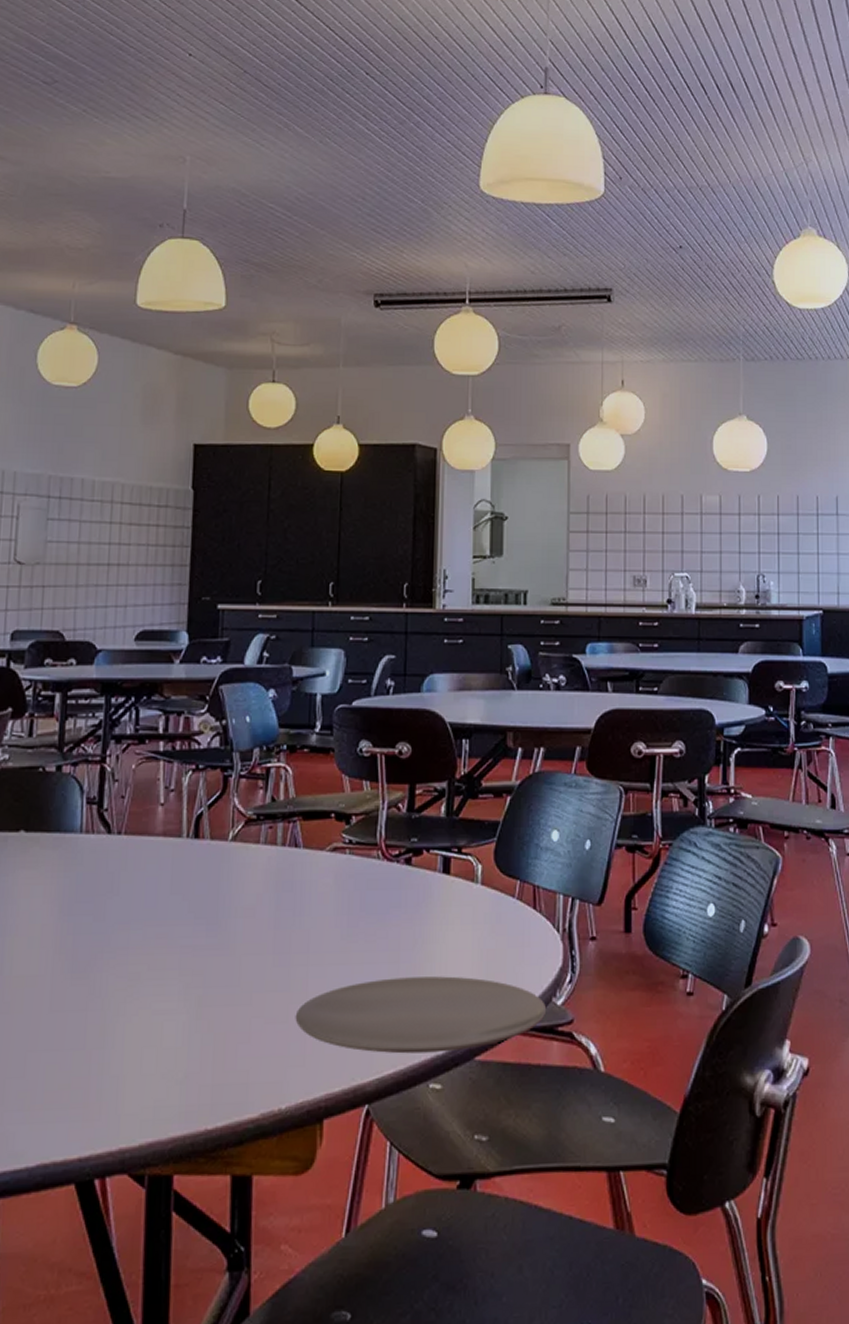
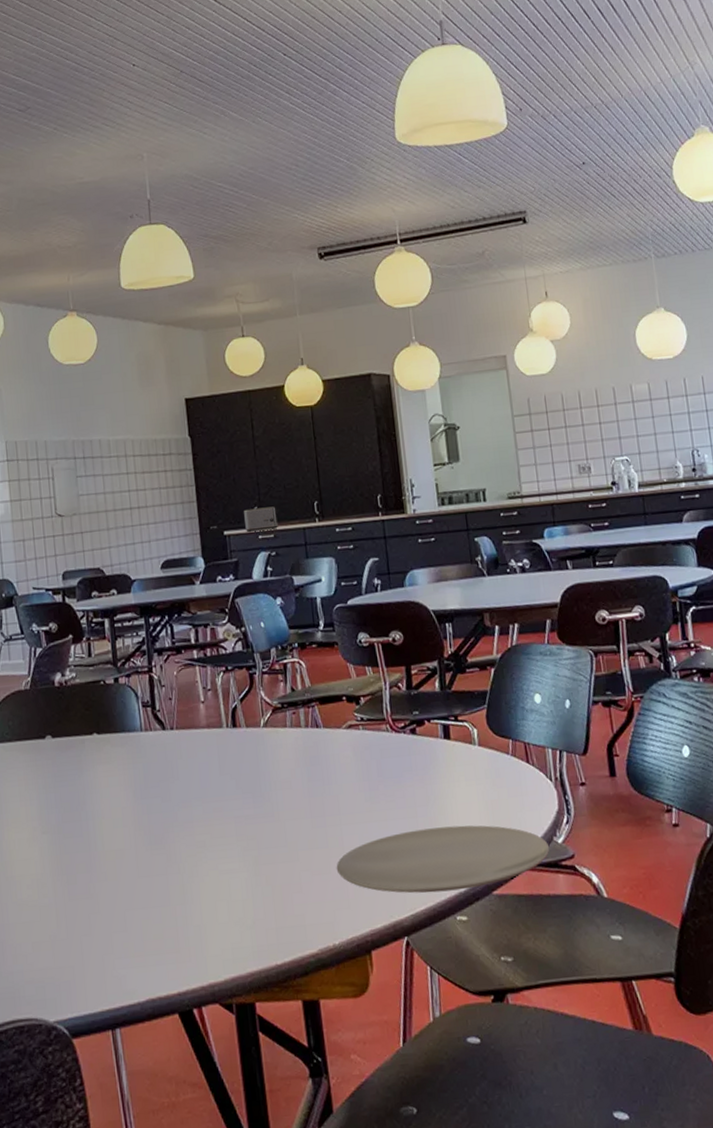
toaster: none [244,582,287,610] -> present [244,506,279,533]

